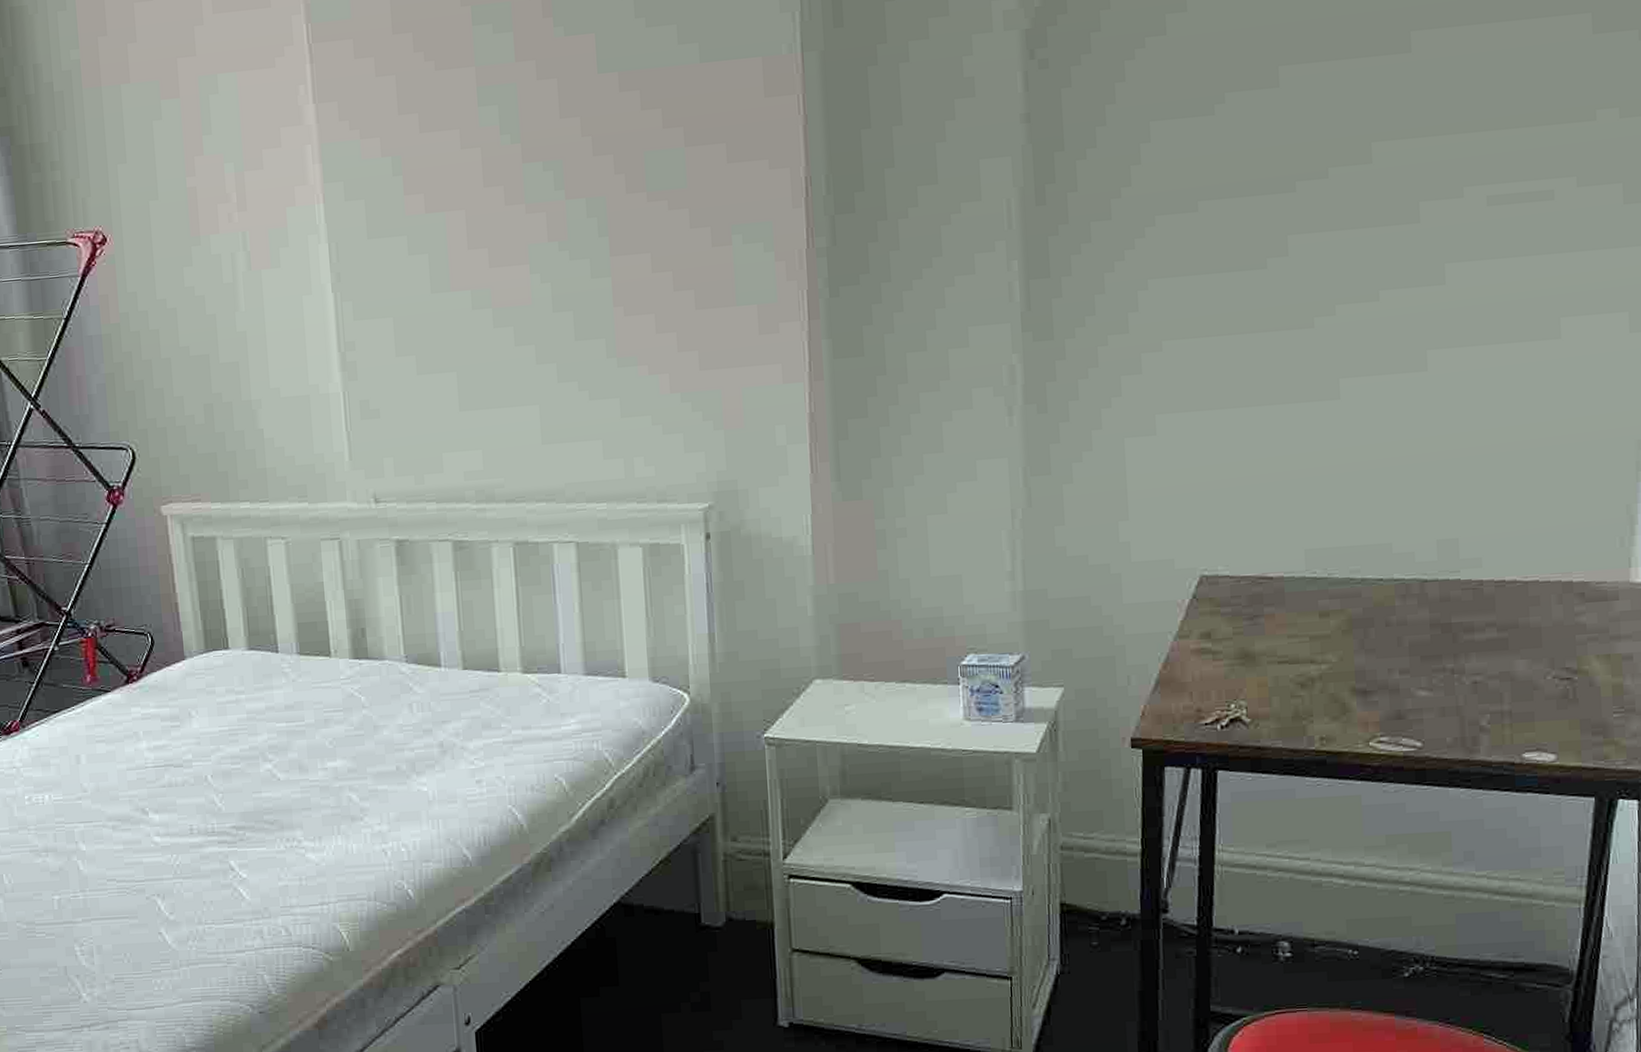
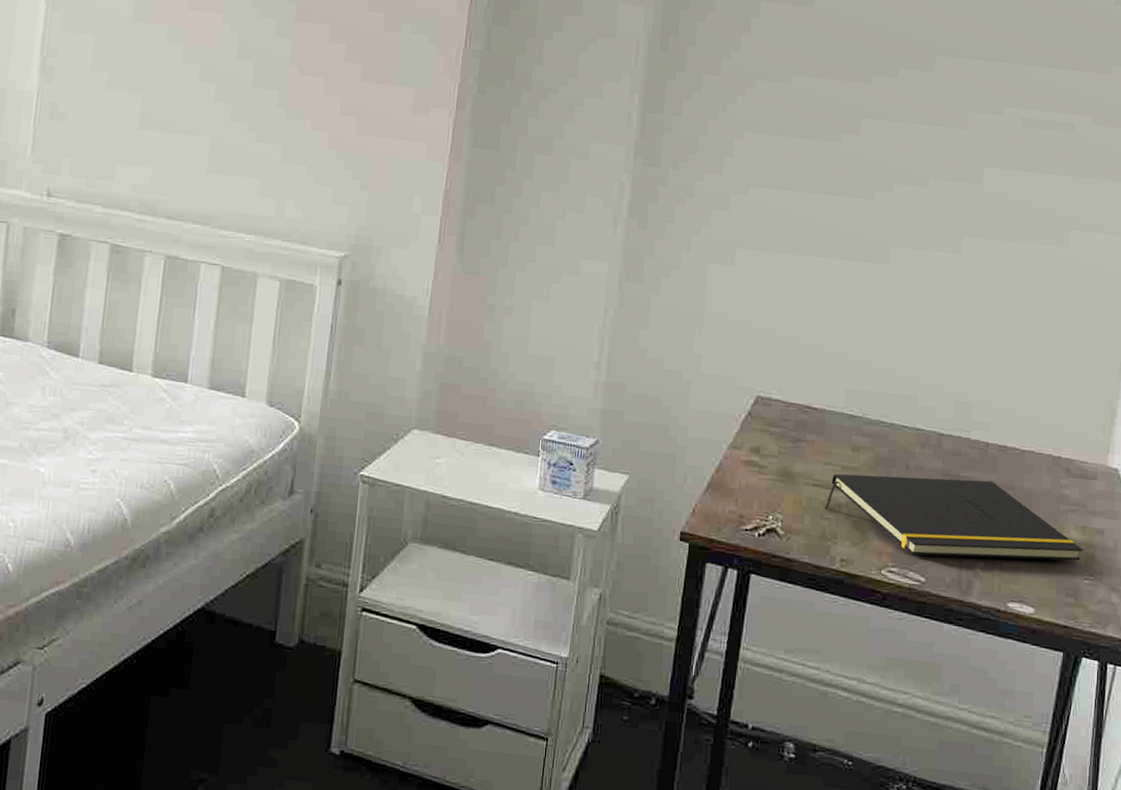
notepad: none [1294,622,1609,720] -> present [824,473,1083,561]

